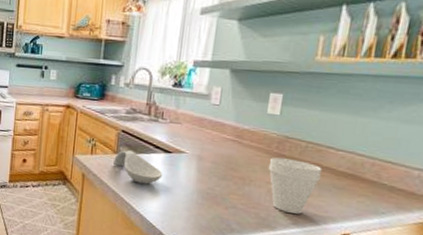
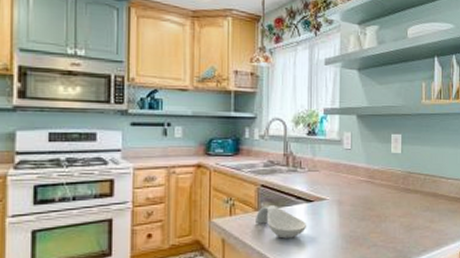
cup: present [268,157,322,214] -> none [398,192,439,241]

